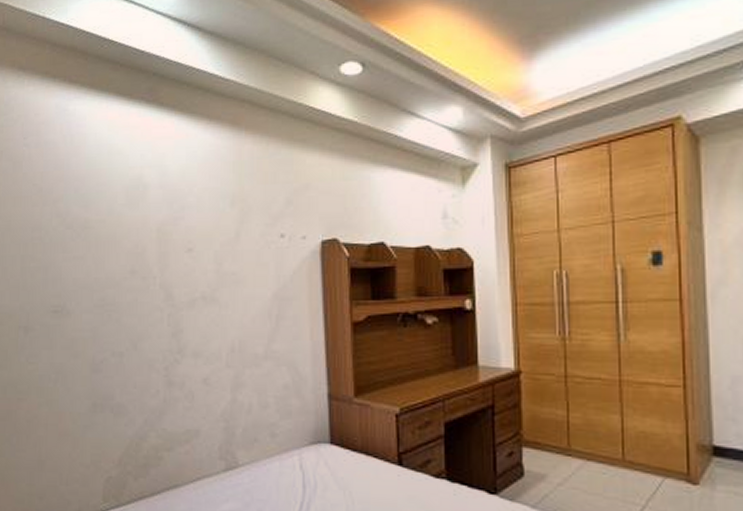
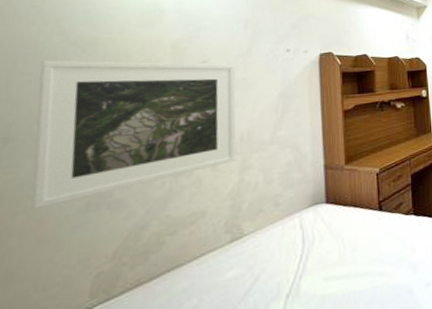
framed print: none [45,246,227,402] -> present [31,60,236,209]

